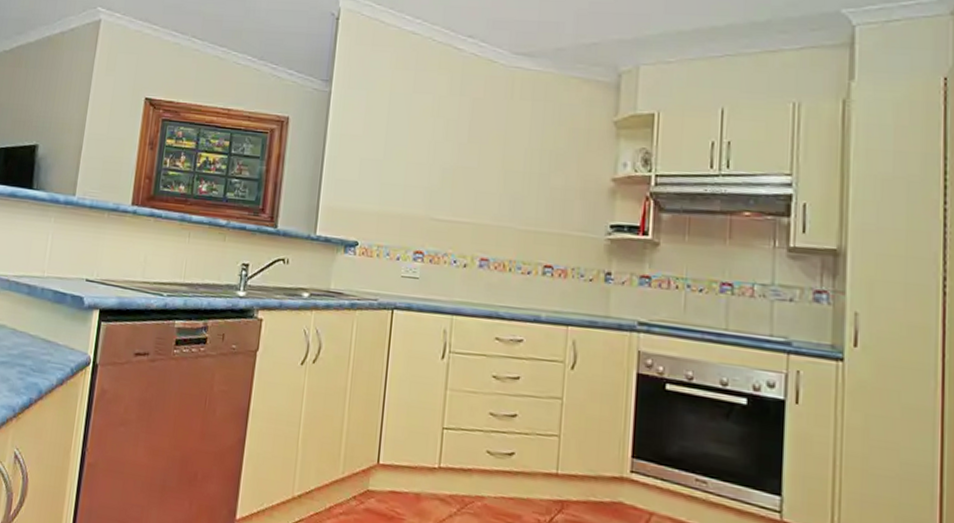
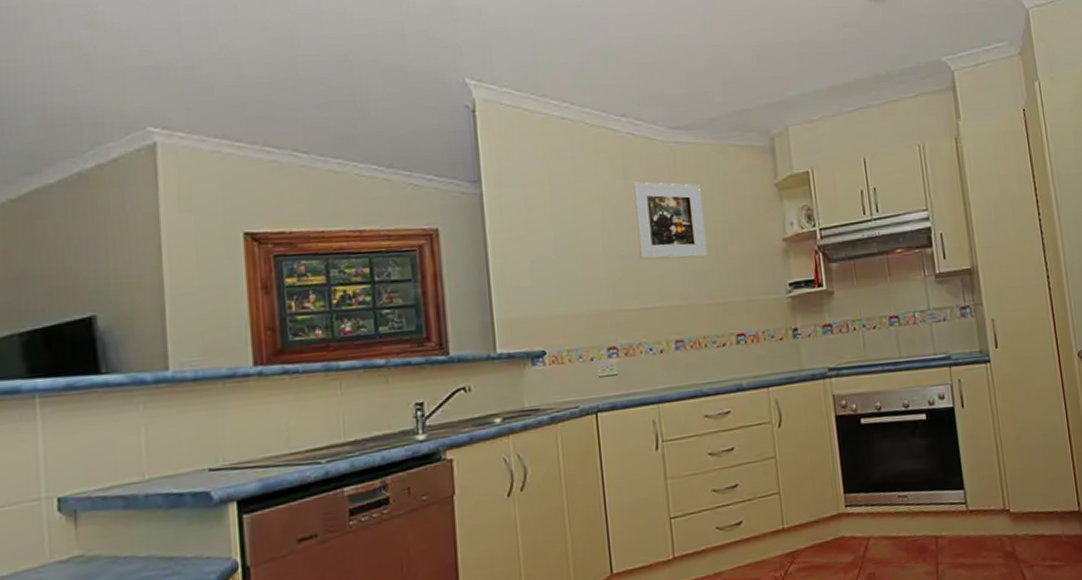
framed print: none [460,100,534,184] -> present [632,181,707,260]

